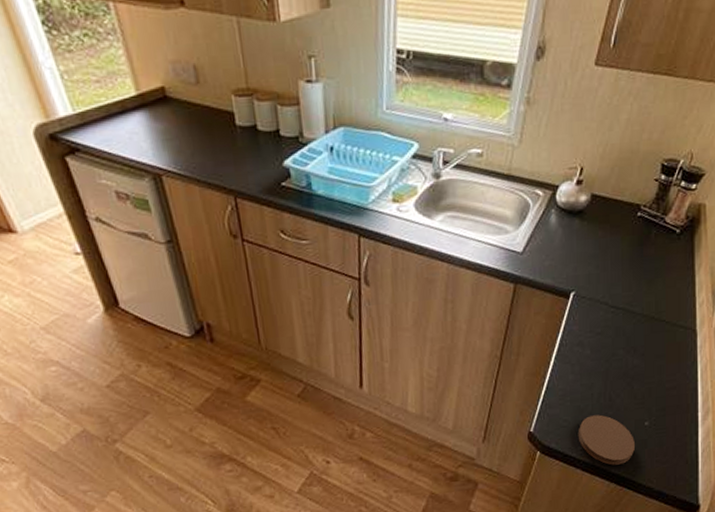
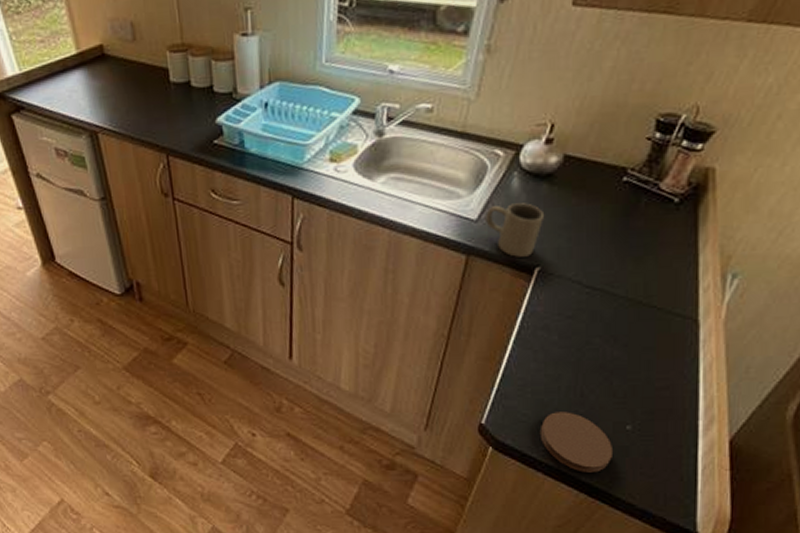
mug: none [529,236,578,284] -> present [486,203,545,257]

